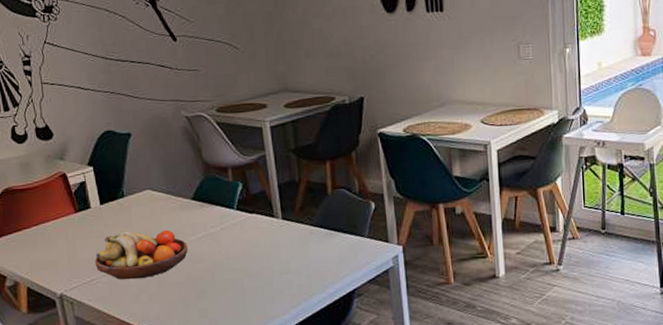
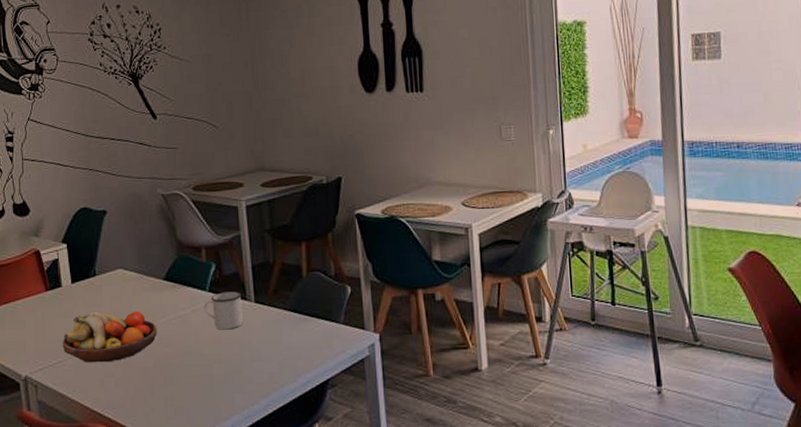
mug: none [232,209,271,246] -> present [203,291,243,330]

